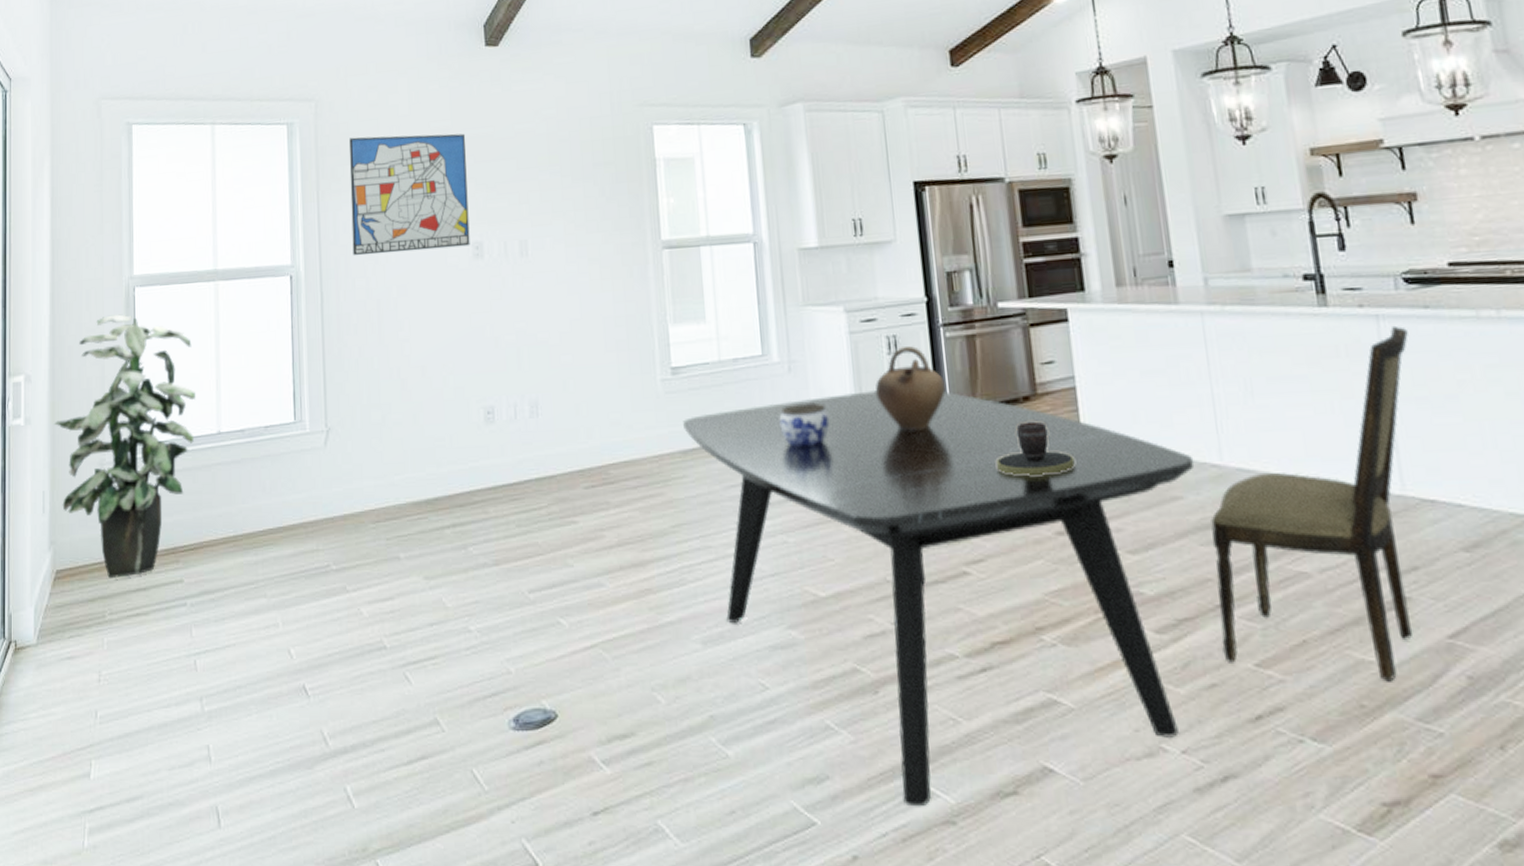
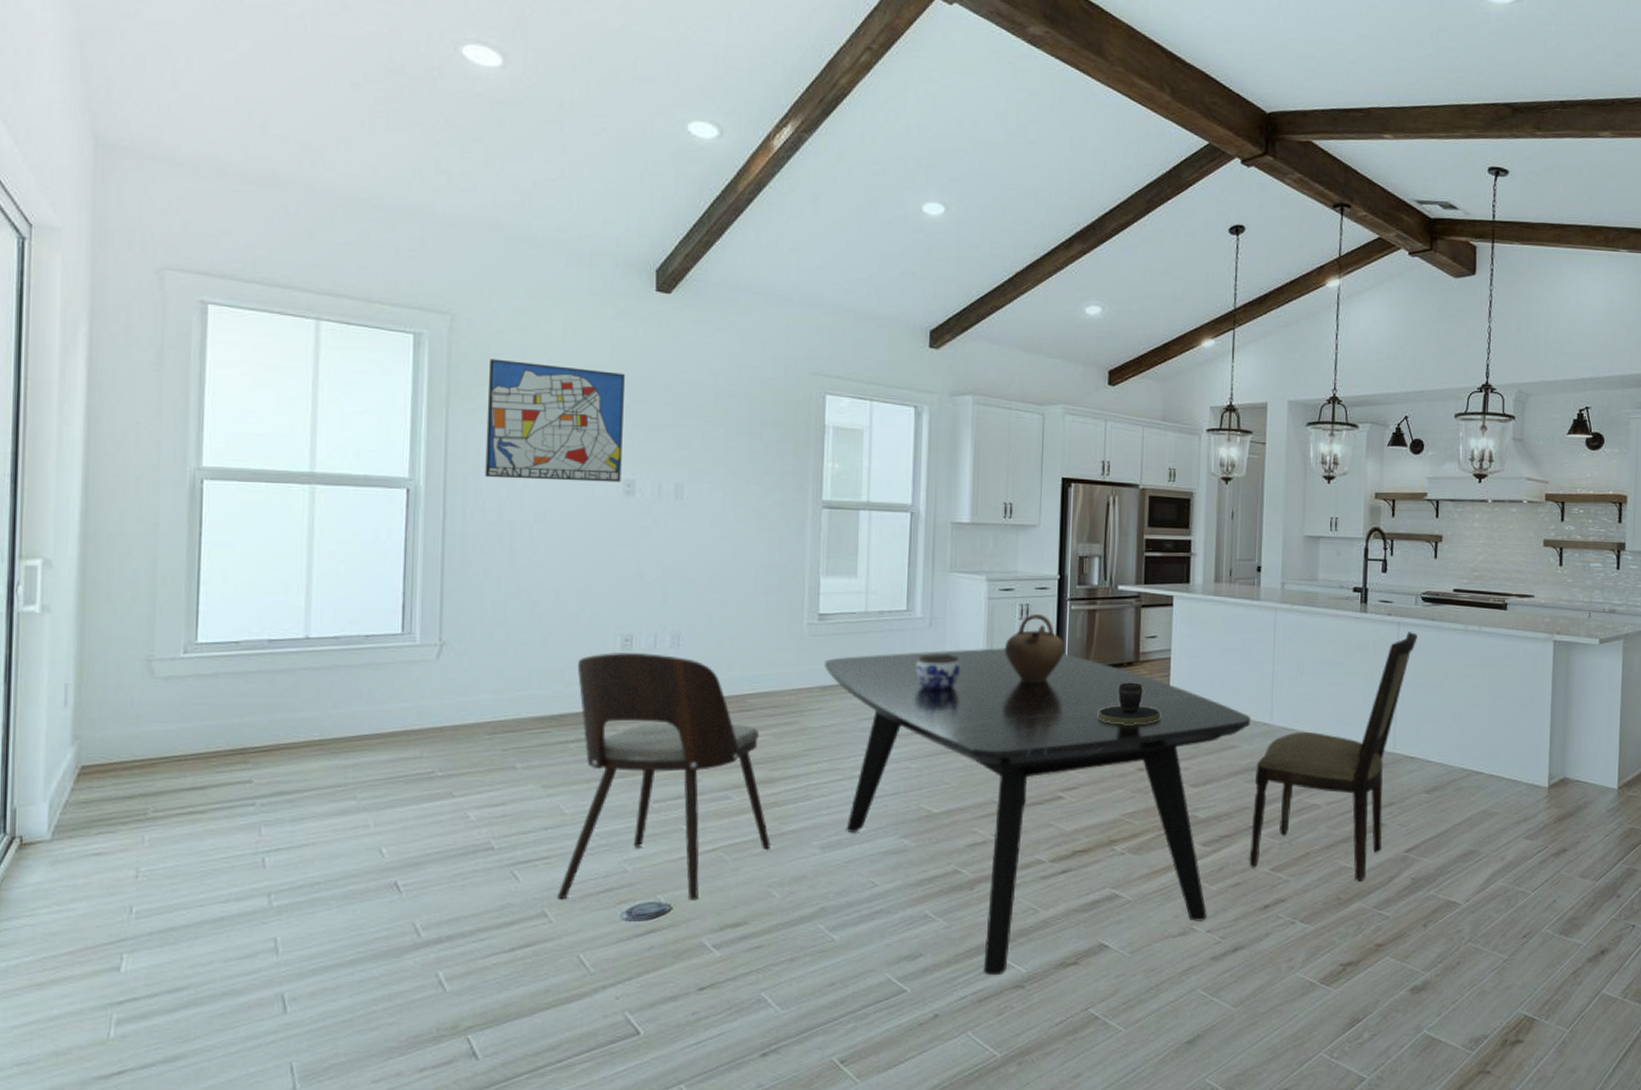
indoor plant: present [53,314,196,578] -> none [83,505,280,776]
dining chair: none [446,425,650,706] -> present [558,653,771,900]

